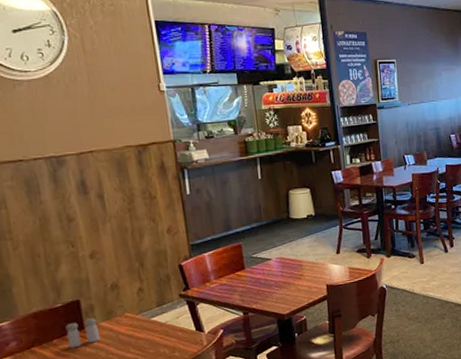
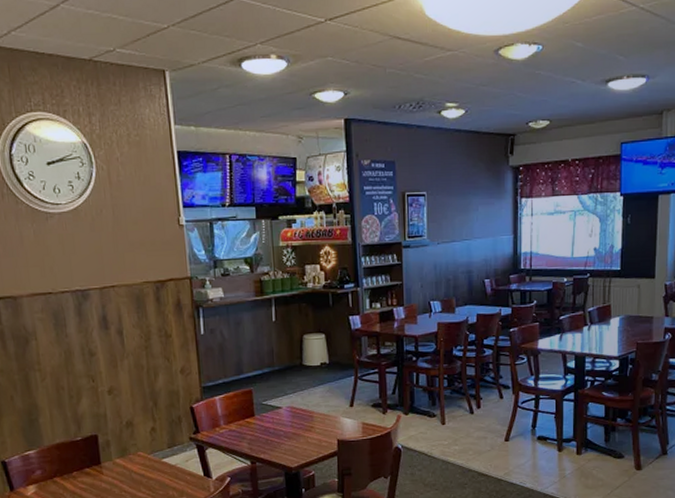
salt and pepper shaker: present [65,318,99,349] -> none [84,454,114,482]

